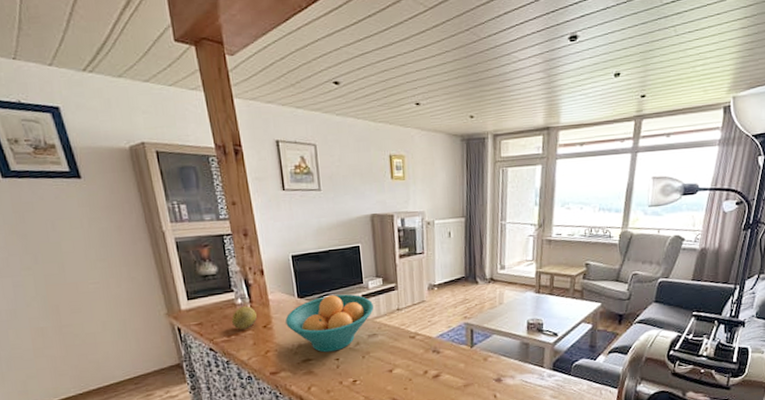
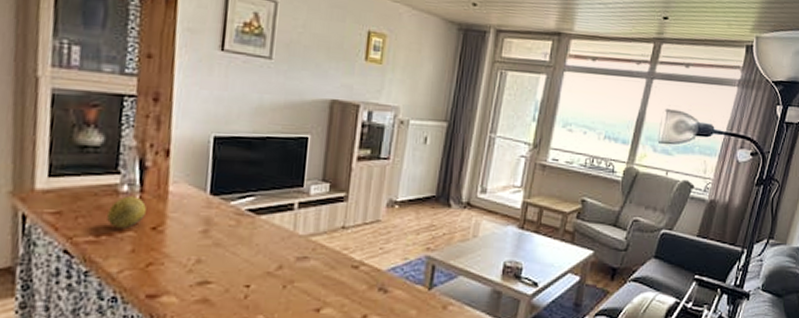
fruit bowl: present [285,294,375,353] -> none [185,197,313,275]

